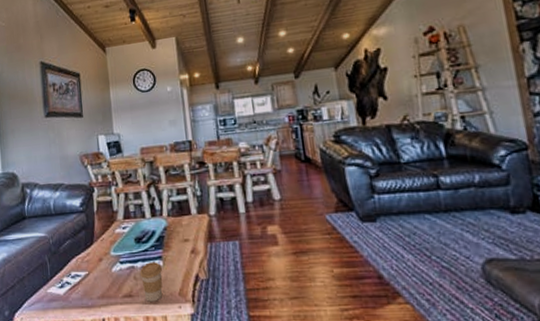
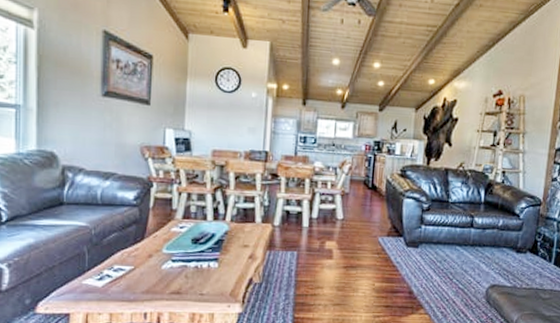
coffee cup: present [140,262,163,302] -> none [193,263,217,300]

